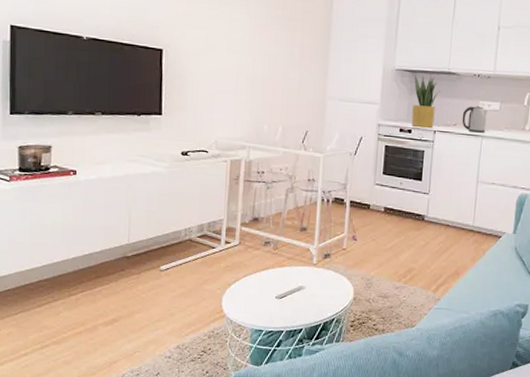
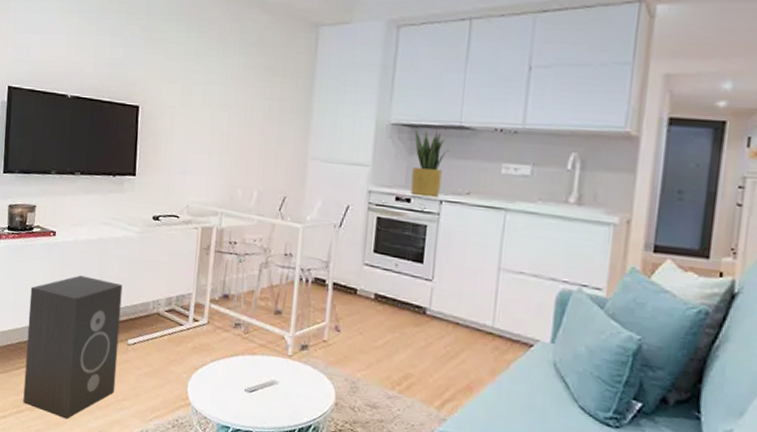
speaker: none [47,211,153,347] -> present [23,275,123,419]
kettle: present [462,106,487,134] -> none [477,170,513,207]

